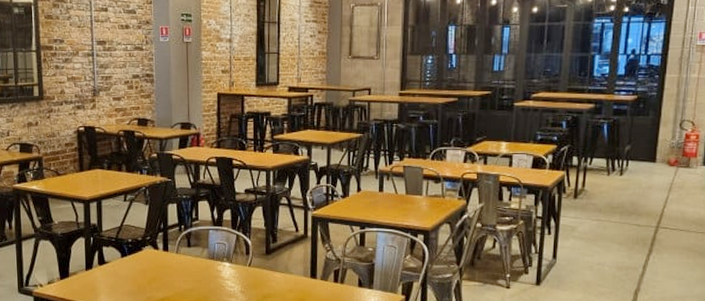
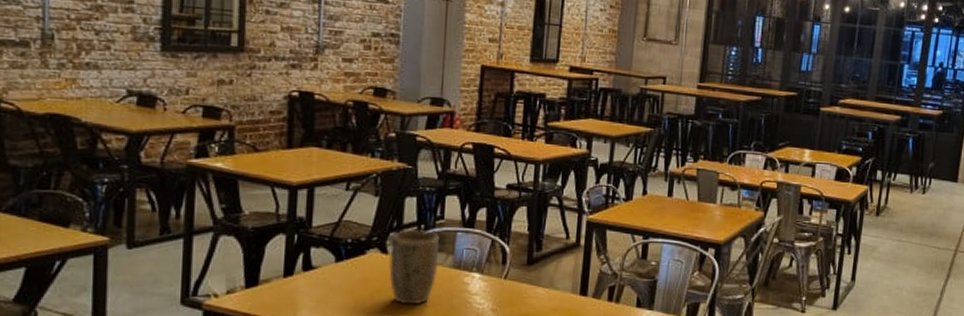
plant pot: none [160,229,197,289] -> present [389,229,440,305]

